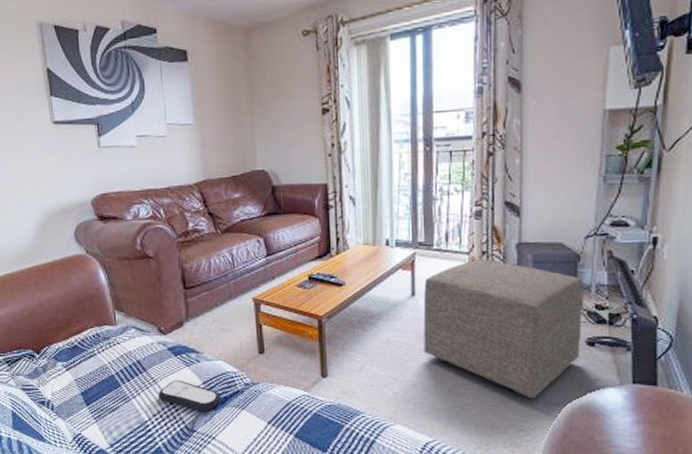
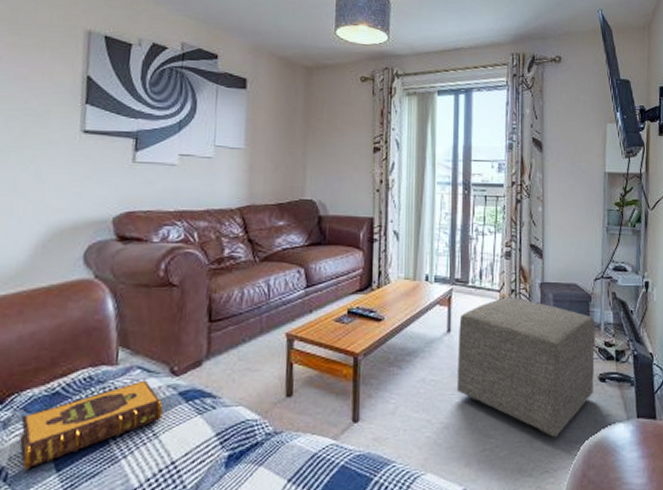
hardback book: none [54,337,158,403] -> present [20,379,163,470]
remote control: present [158,380,221,411] -> none [157,432,236,471]

